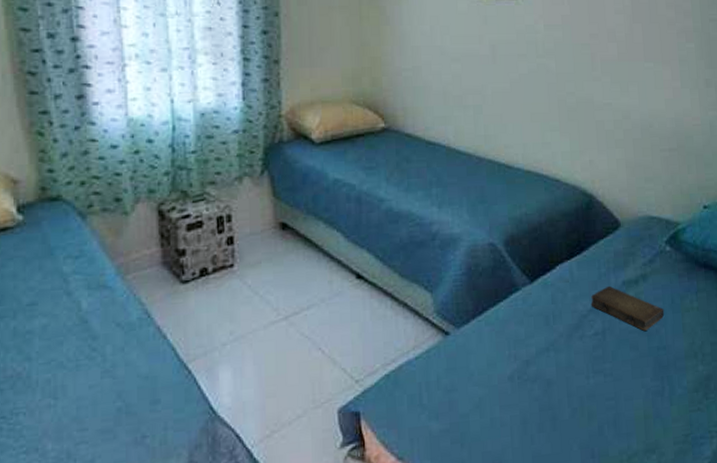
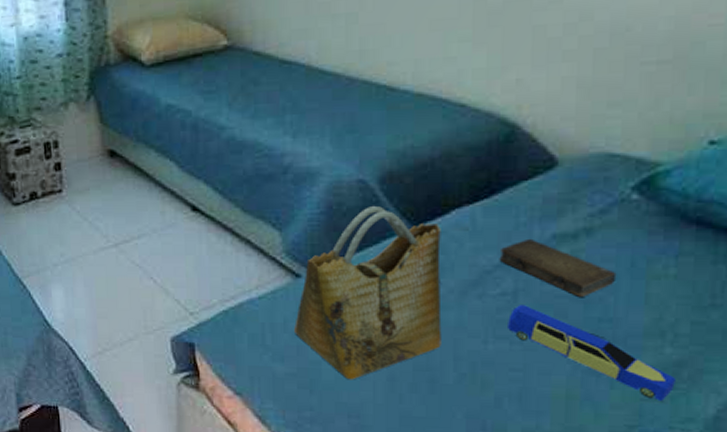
grocery bag: none [446,265,558,428] -> present [294,206,442,380]
toy car: none [601,342,708,410] -> present [508,305,676,401]

